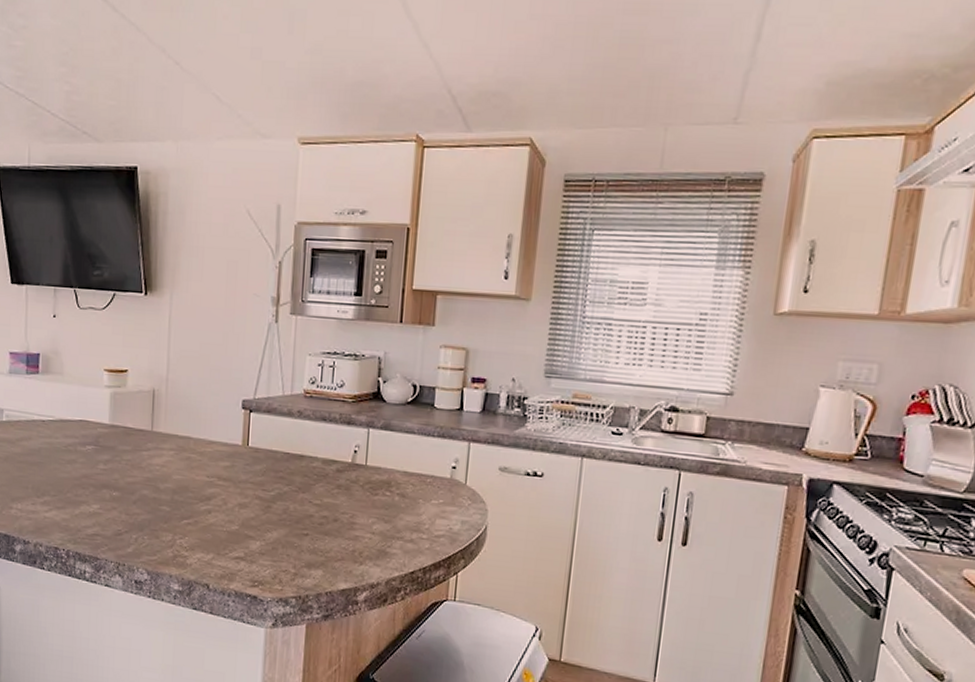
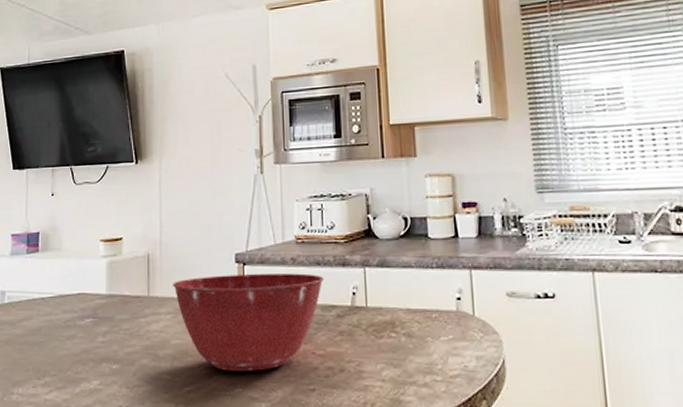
mixing bowl: none [176,418,328,513] -> present [172,273,324,371]

